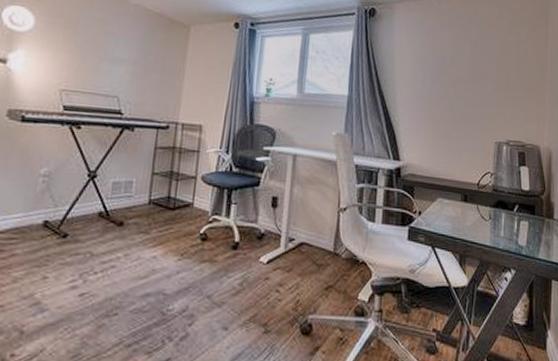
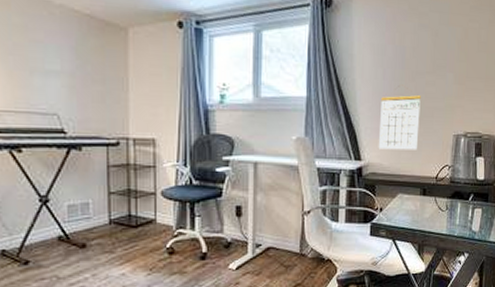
calendar: none [417,100,461,155] -> present [378,95,421,150]

